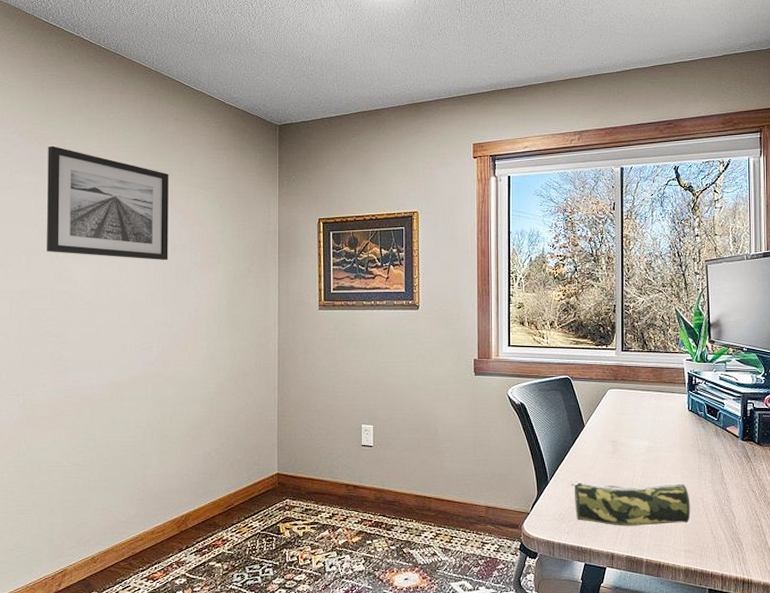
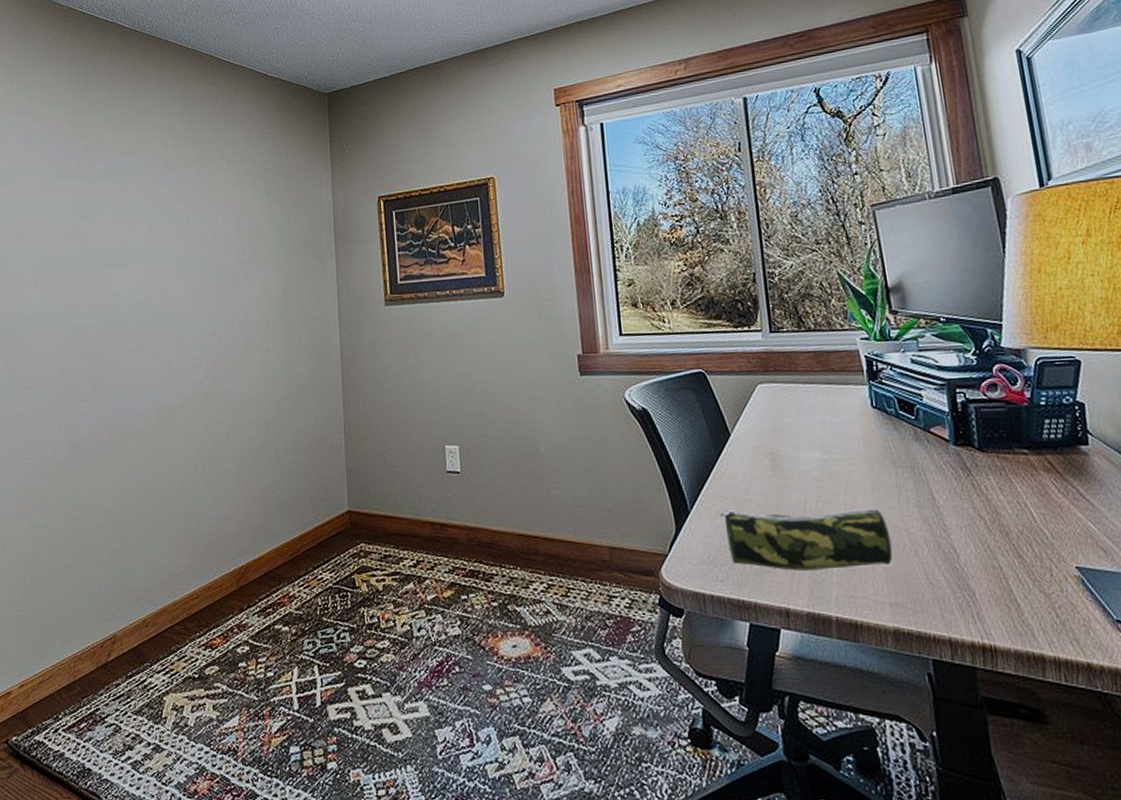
wall art: present [47,145,169,261] -> none [85,143,214,262]

